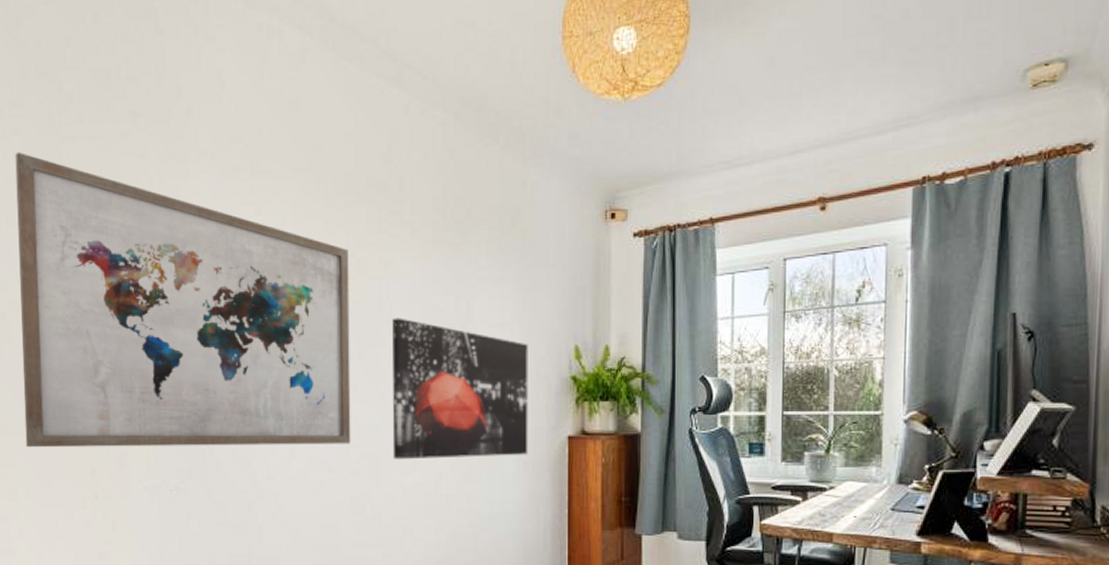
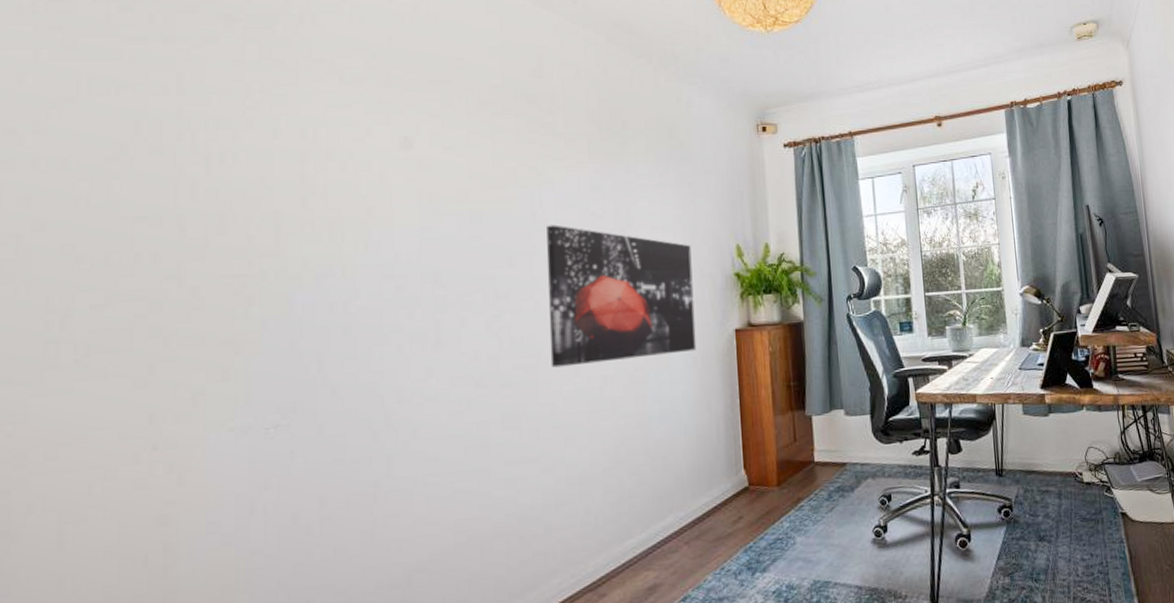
wall art: present [15,152,351,448] -> none [45,51,502,398]

